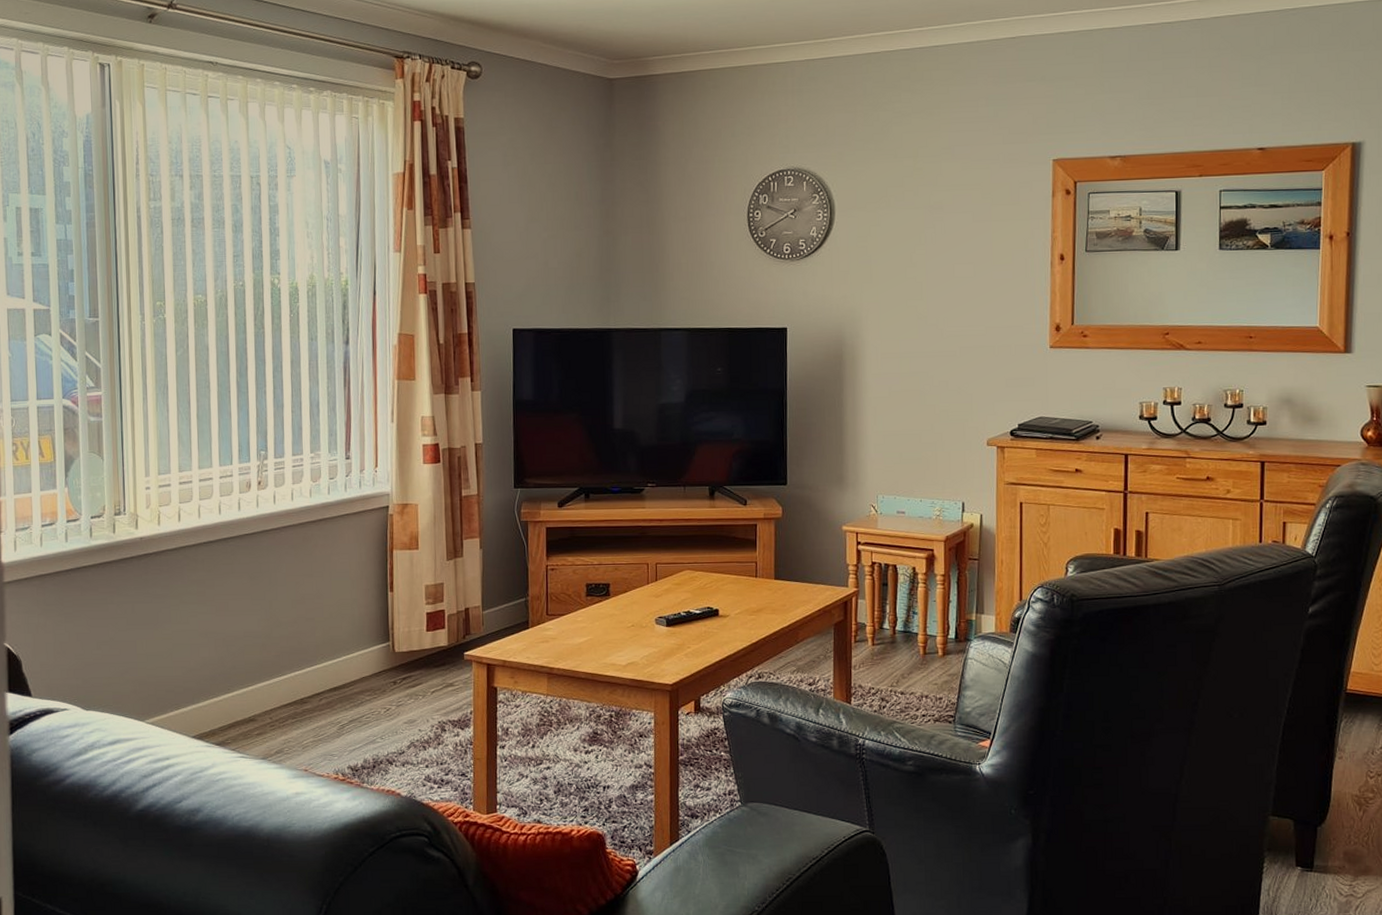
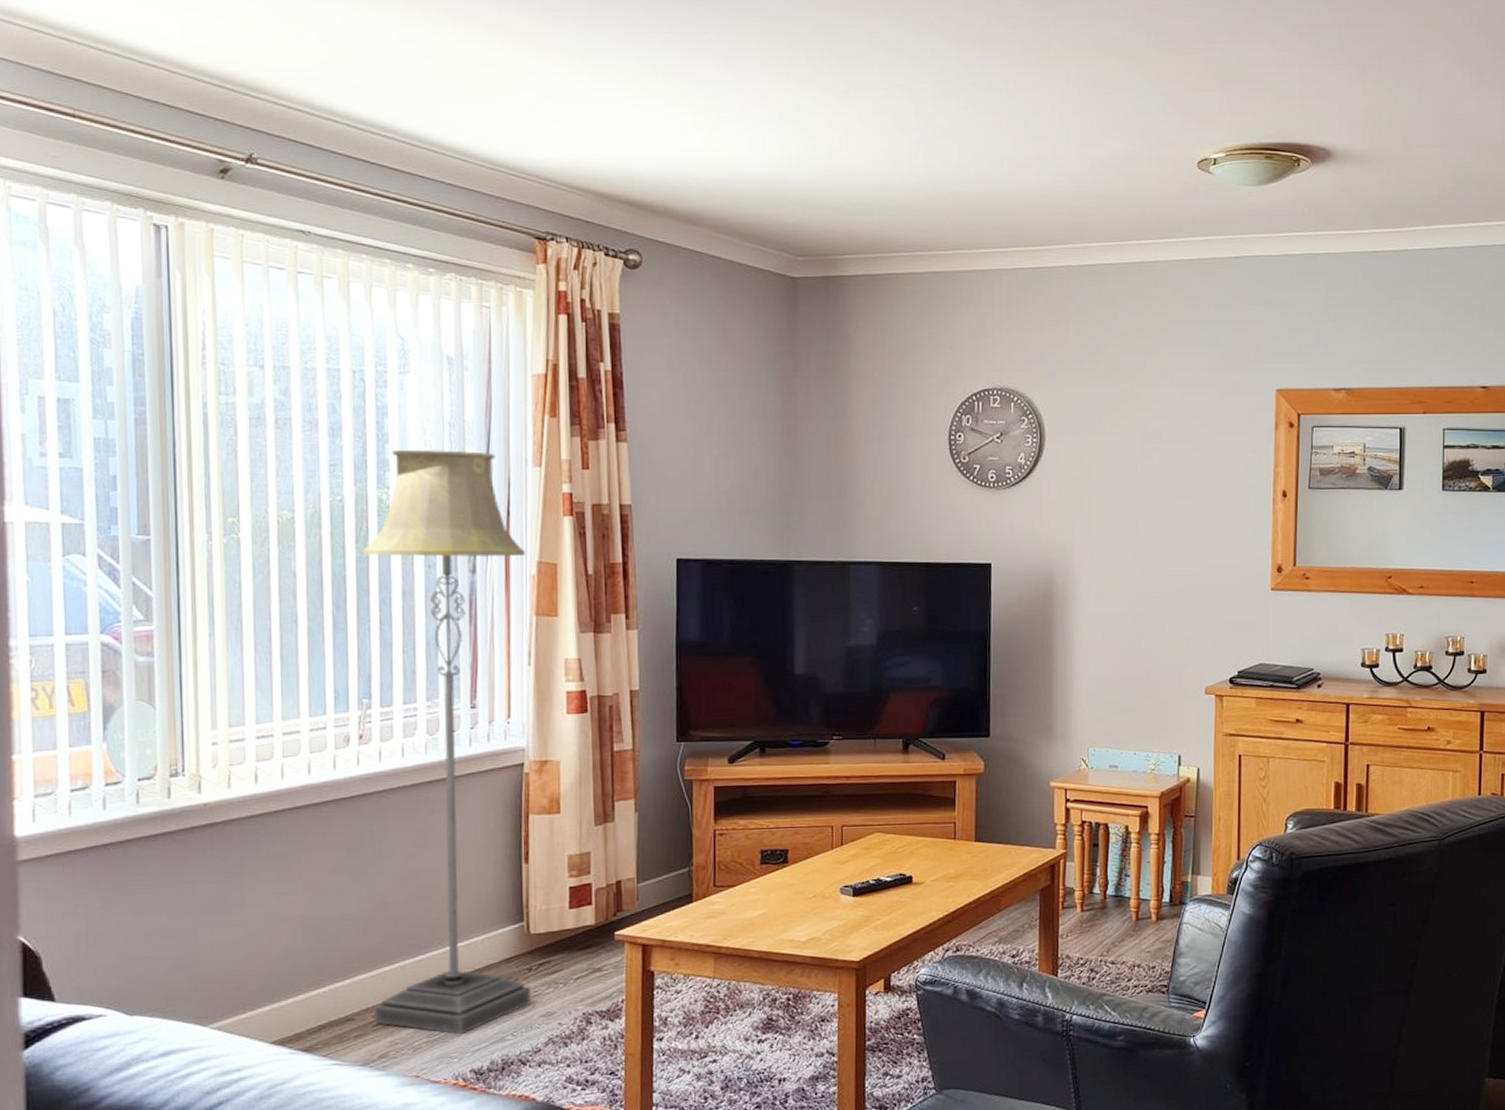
floor lamp: none [259,240,397,736] -> present [362,450,532,1034]

